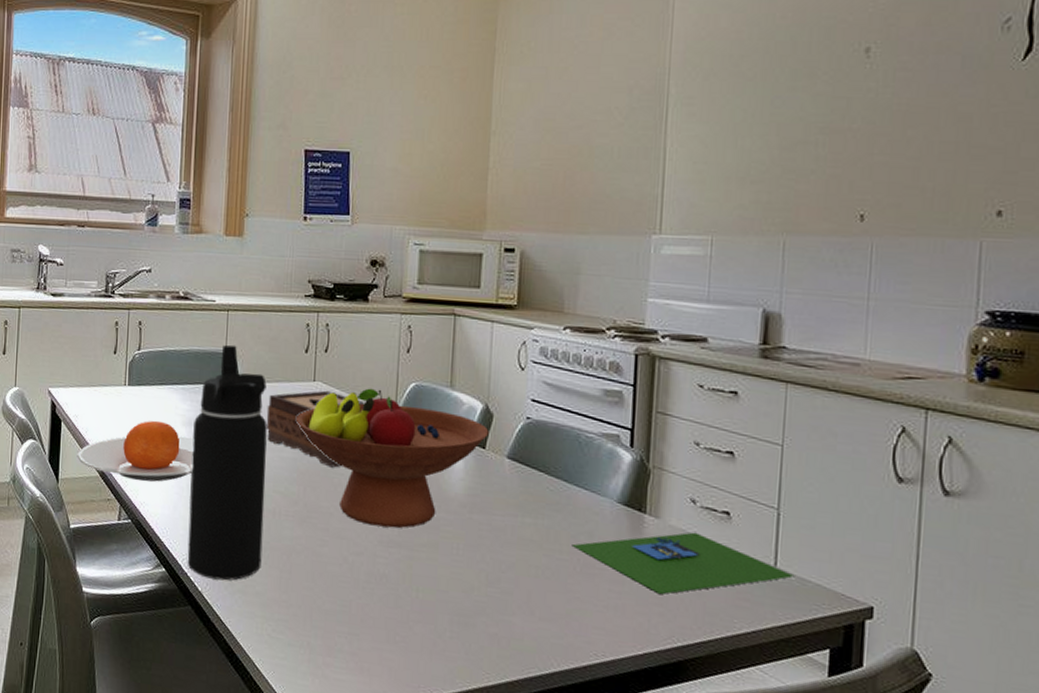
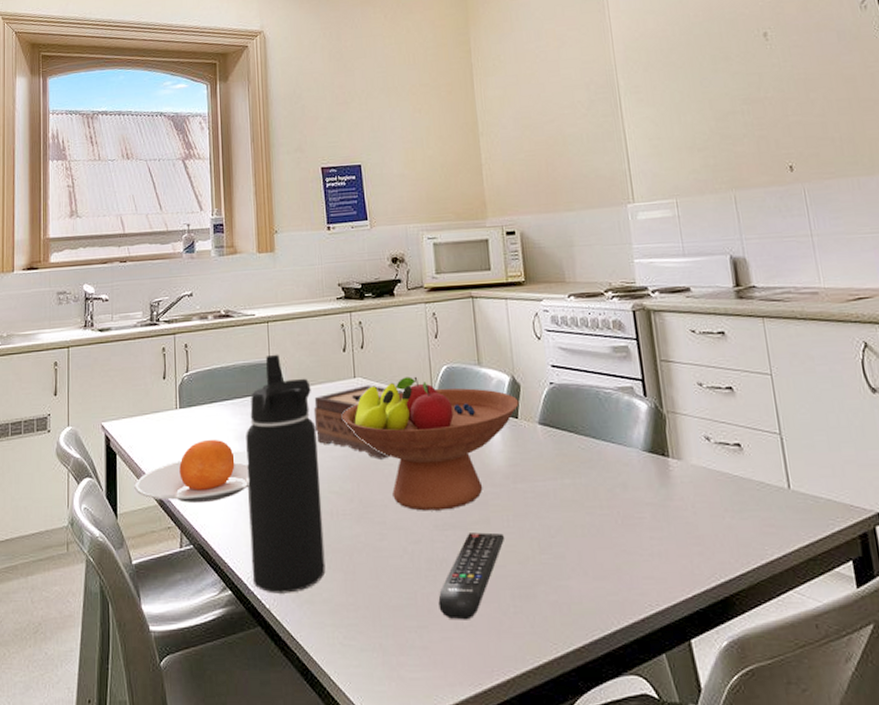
remote control: none [372,554,452,636] -> present [438,532,505,620]
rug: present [572,532,795,595] -> none [610,468,808,534]

